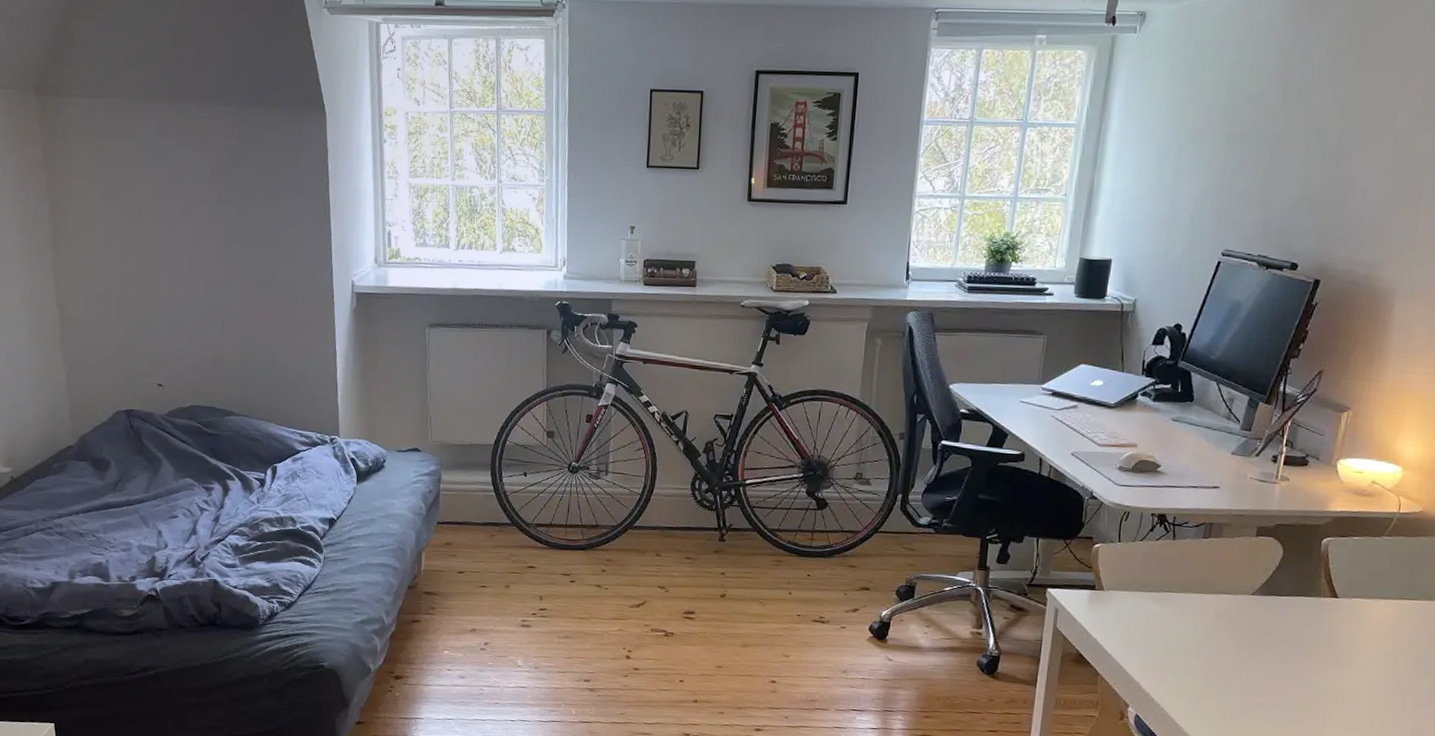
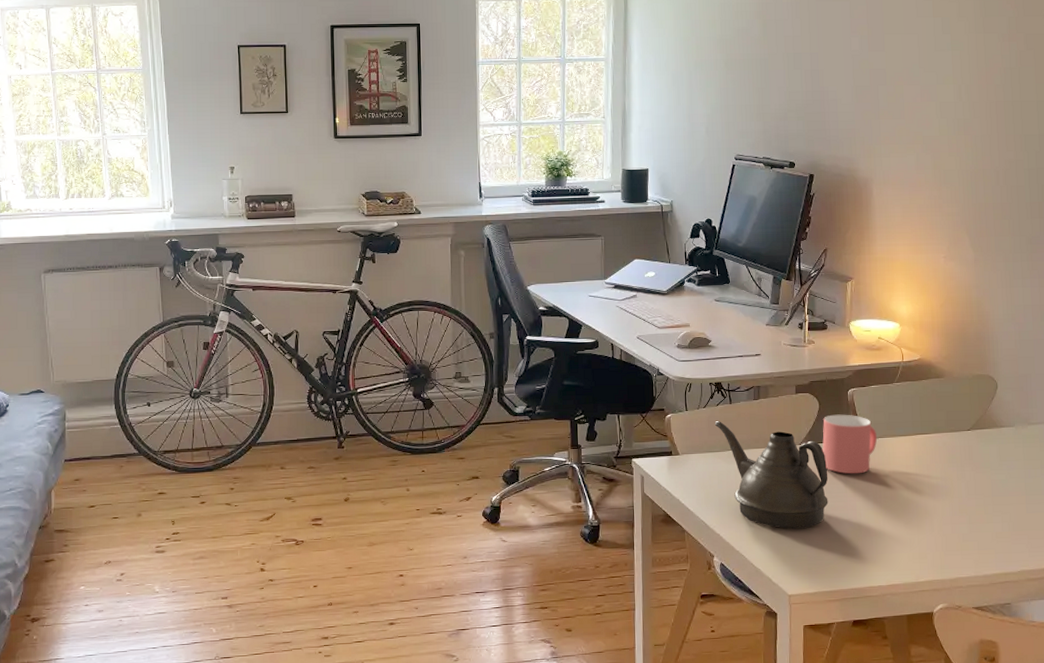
teapot: none [1151,557,1283,689] -> present [714,421,828,529]
mug: none [1279,565,1352,636] -> present [822,414,878,474]

